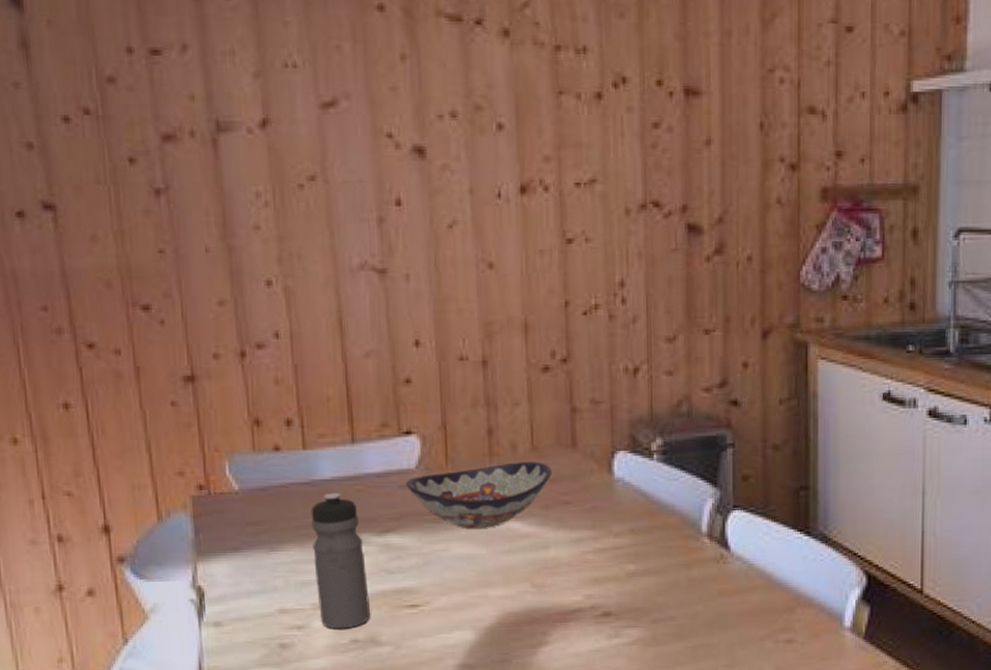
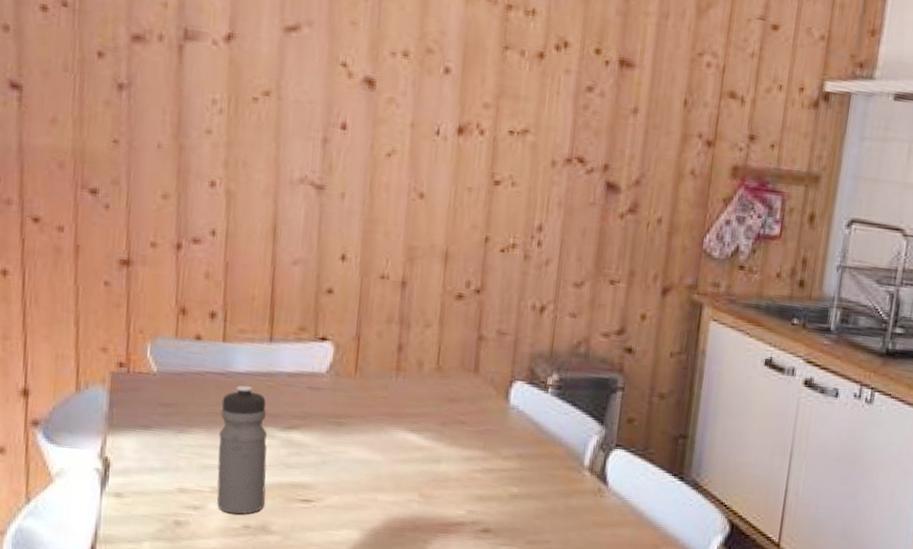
decorative bowl: present [405,462,553,529] -> none [314,379,453,436]

